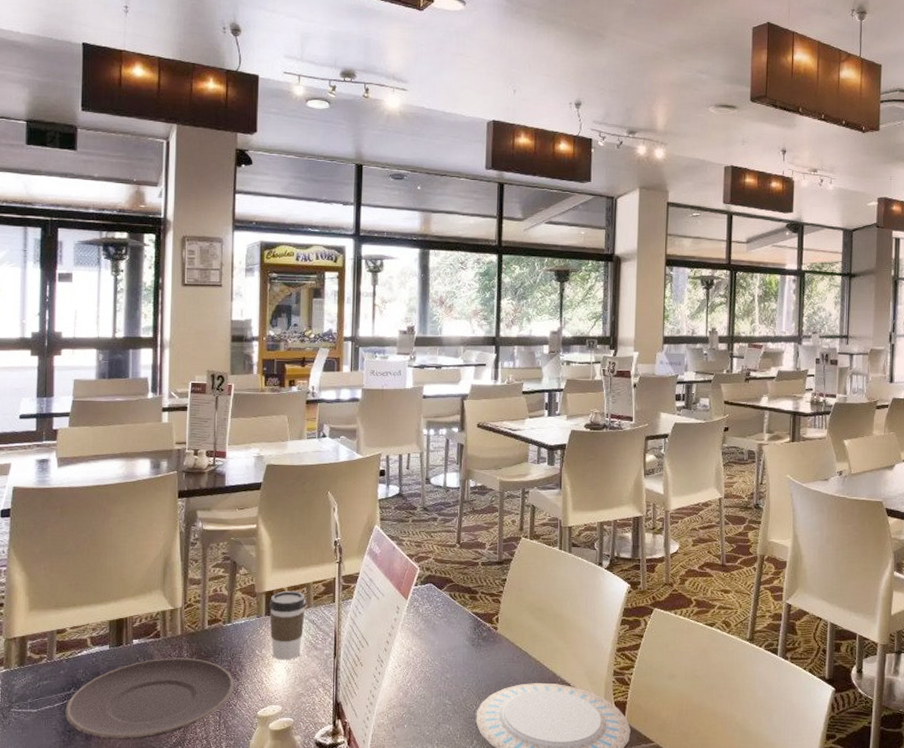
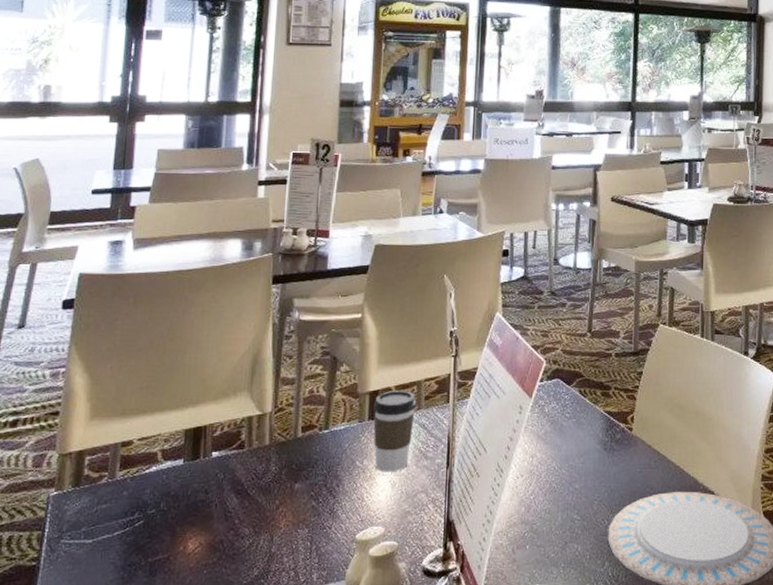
plate: present [65,658,234,740] -> none [126,473,330,574]

